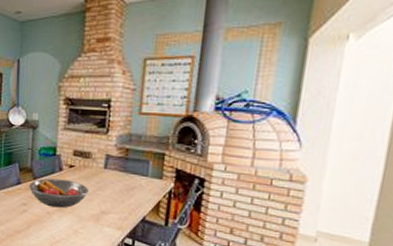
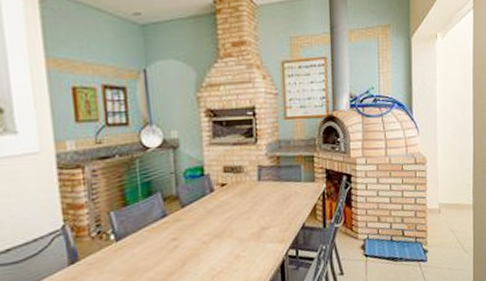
fruit bowl: present [28,178,88,208] -> none [176,200,245,236]

